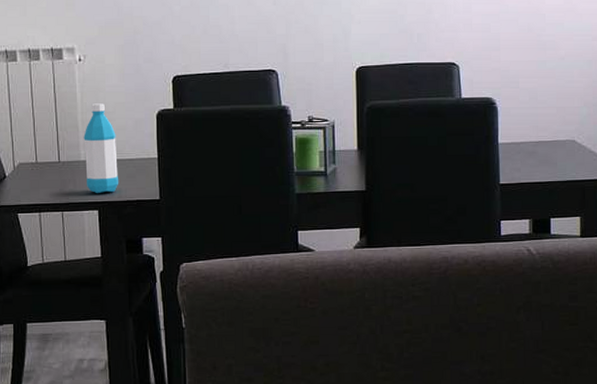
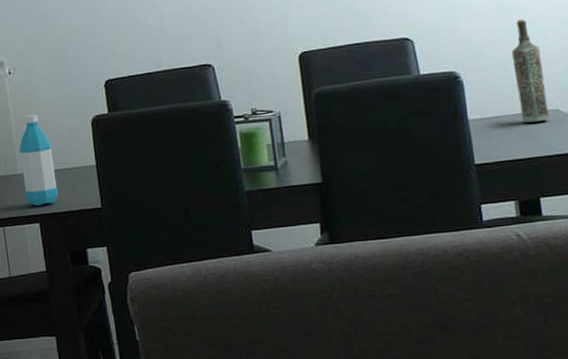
bottle: none [541,55,566,150] -> present [511,19,549,123]

